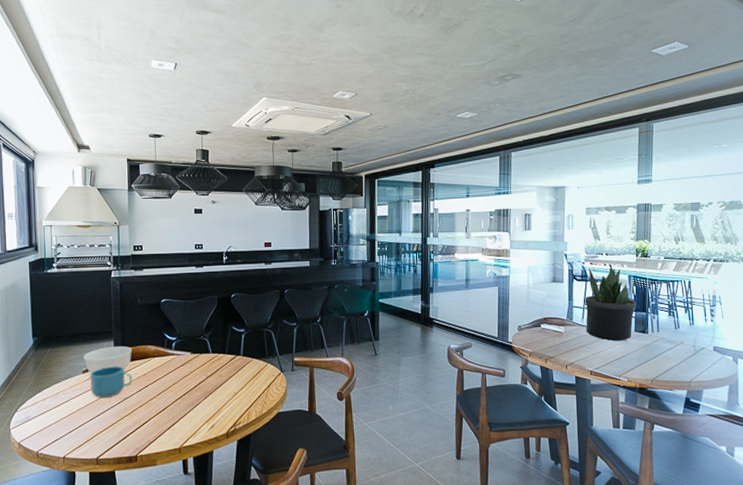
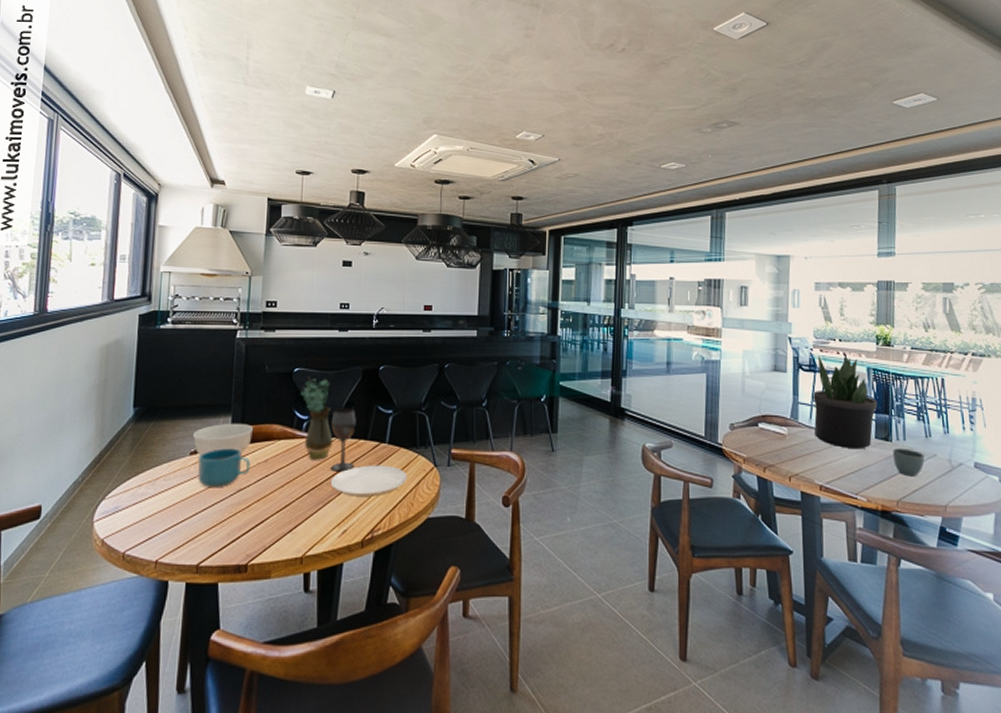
vase: none [168,305,198,371] -> present [300,377,333,459]
wine glass: none [195,329,217,380] -> present [331,408,357,472]
plate: none [198,373,260,399] -> present [330,465,407,496]
cup: none [649,338,674,360] -> present [893,448,925,477]

